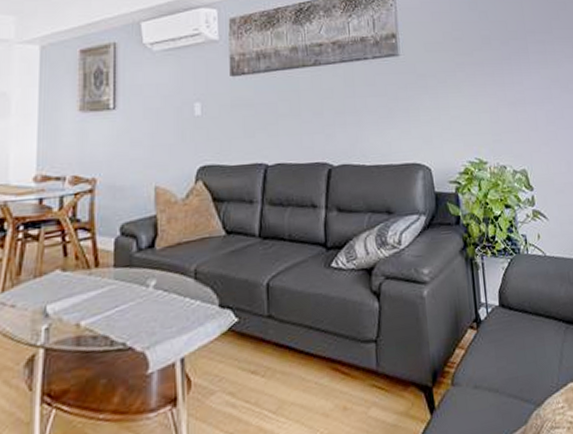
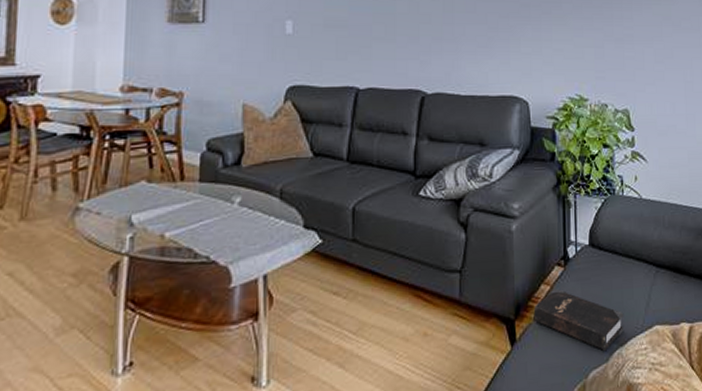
hardback book: none [450,351,541,412] -> present [533,288,625,350]

